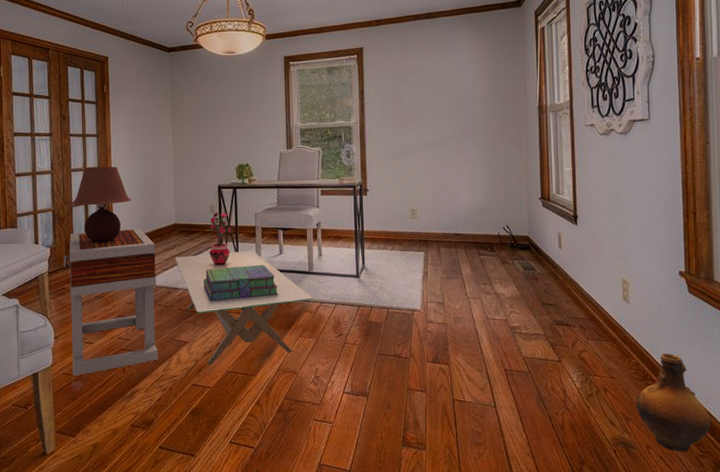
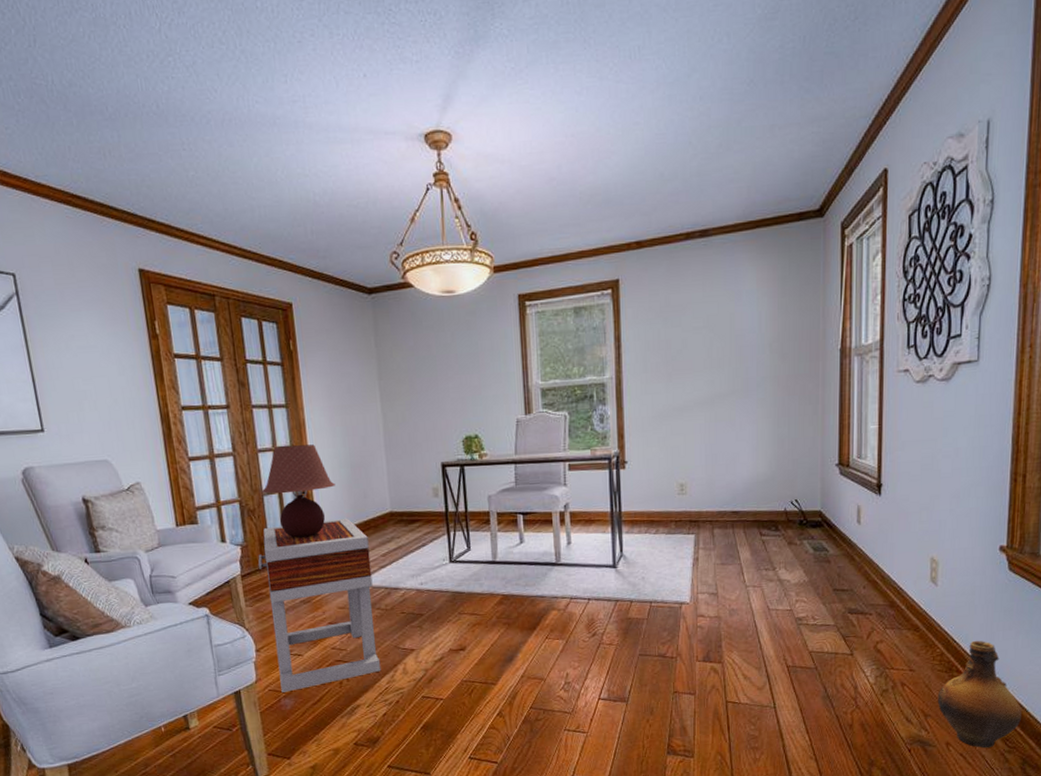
coffee table: present [175,250,313,365] -> none [393,540,561,674]
stack of books: present [204,264,278,302] -> none [429,556,519,603]
potted plant: present [205,212,232,266] -> none [428,496,461,560]

